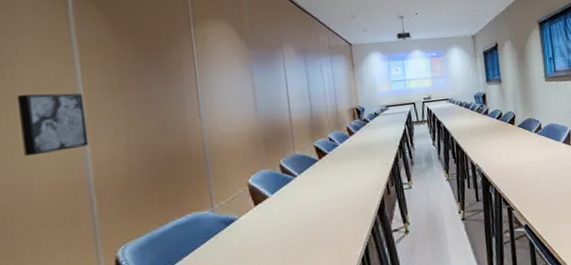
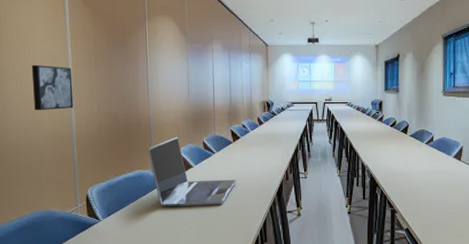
laptop: none [204,164,327,255] -> present [147,137,236,208]

